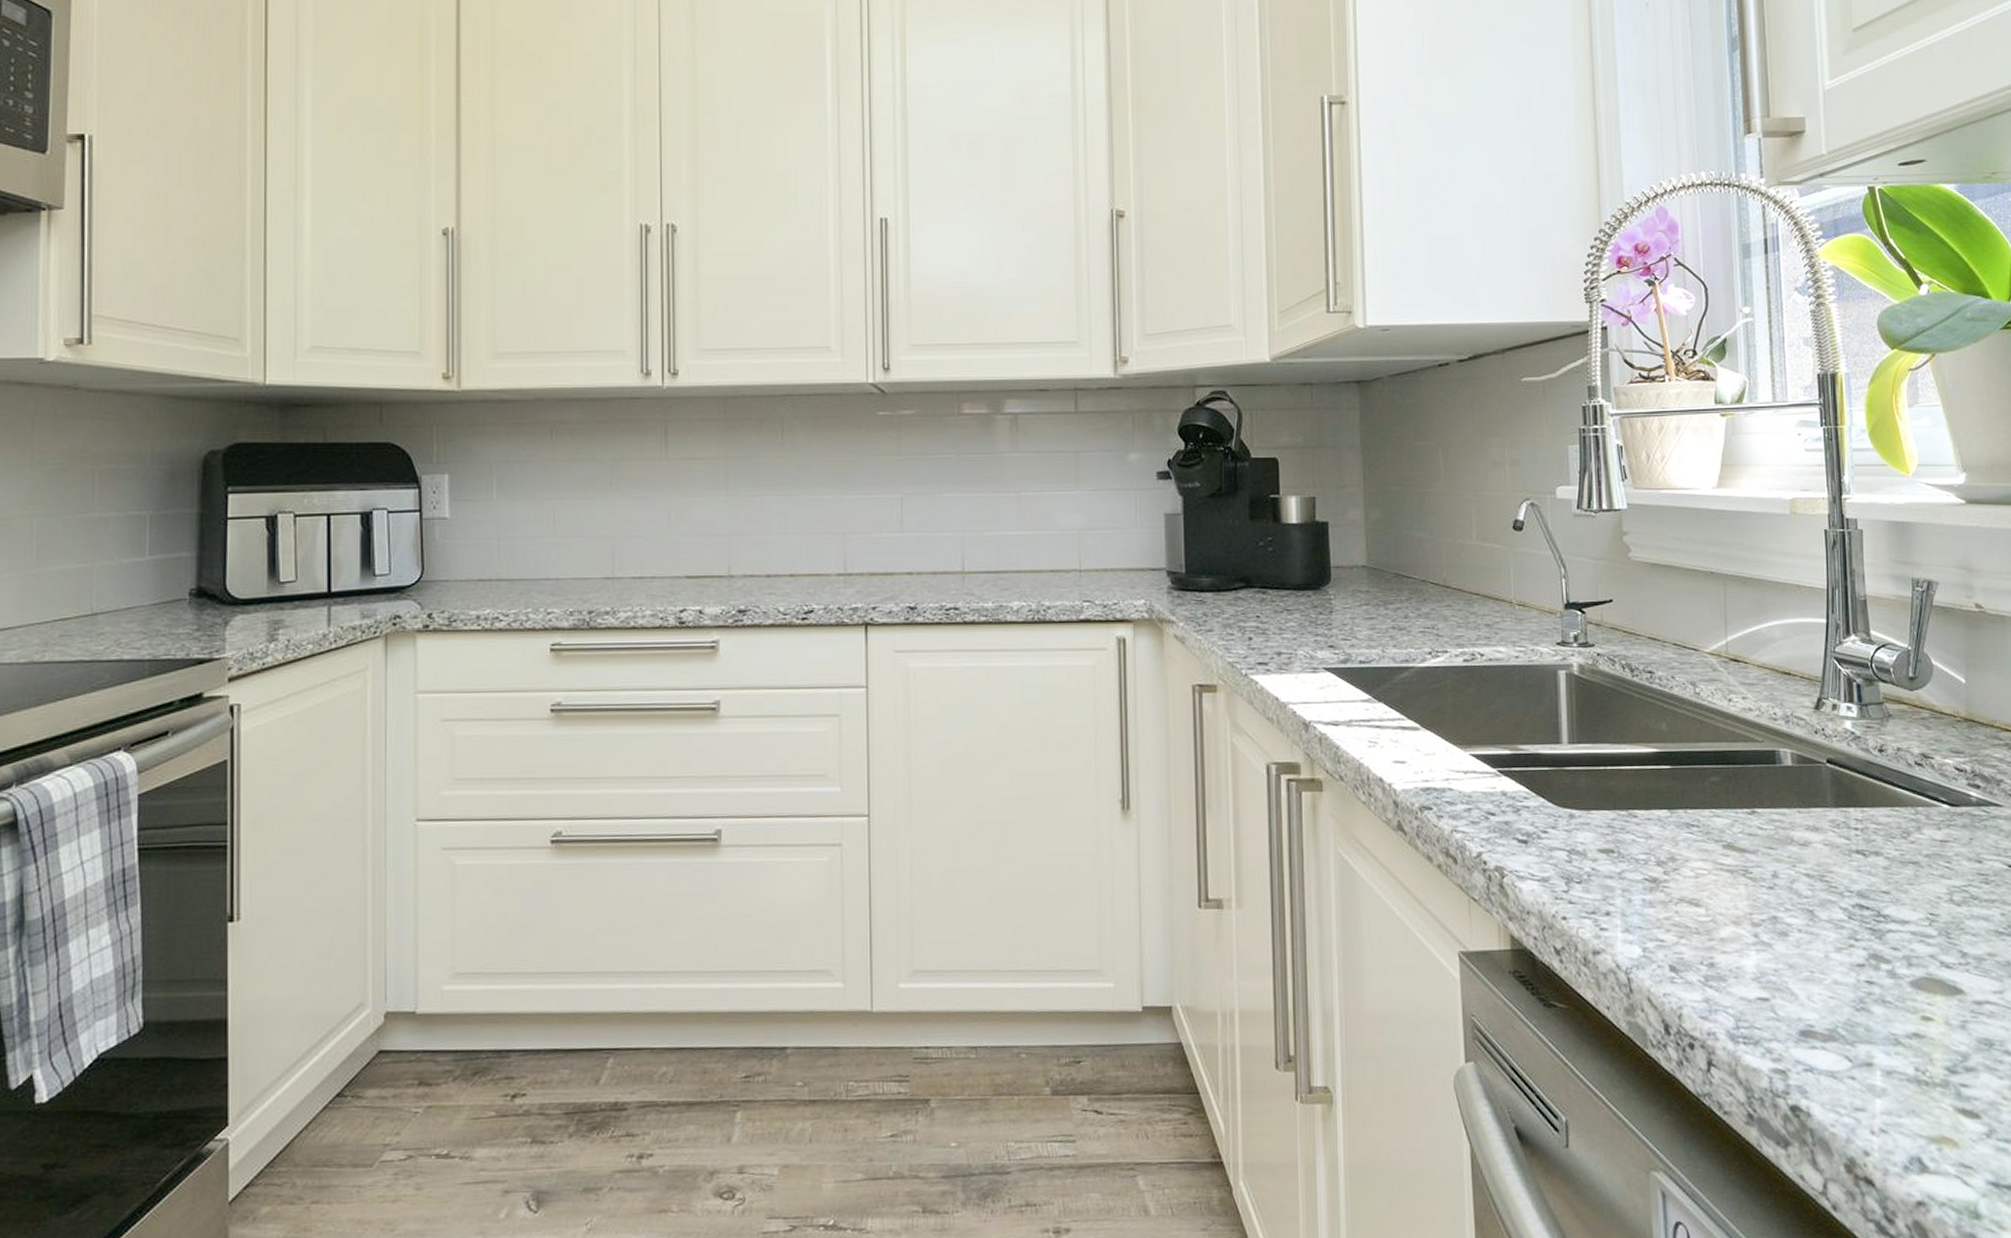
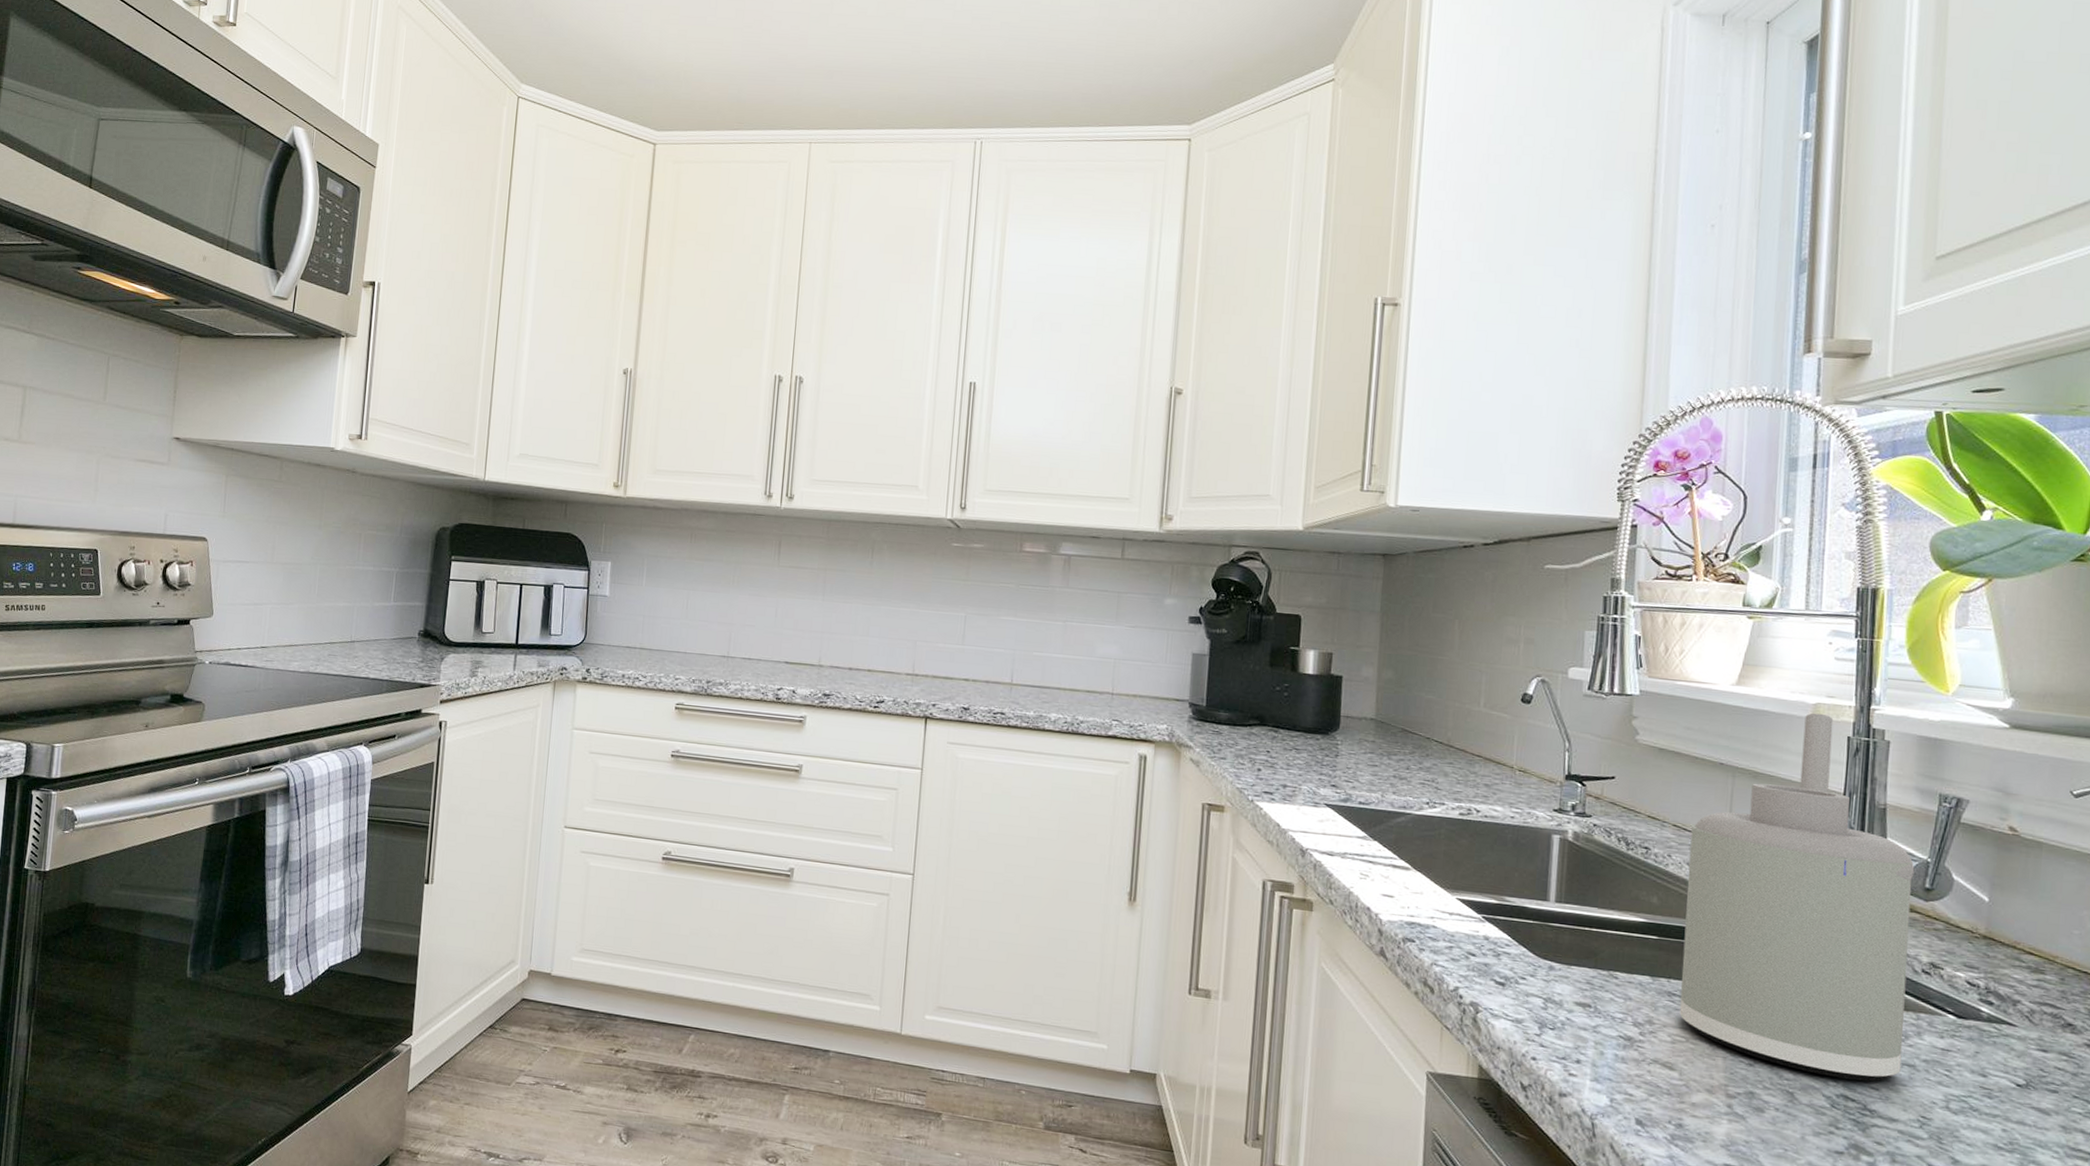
soap dispenser: none [1691,508,1907,888] -> present [1679,713,1915,1082]

